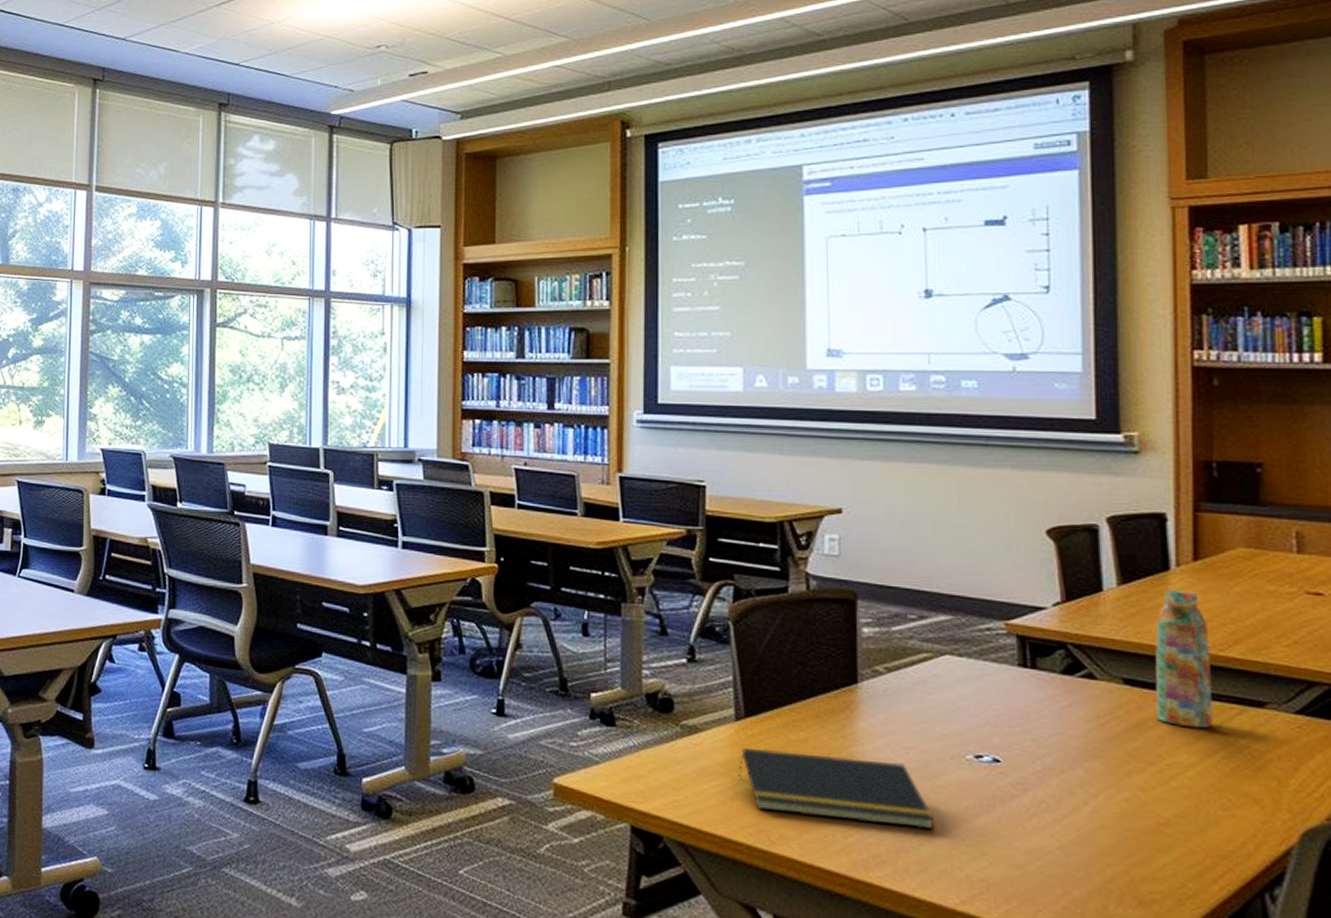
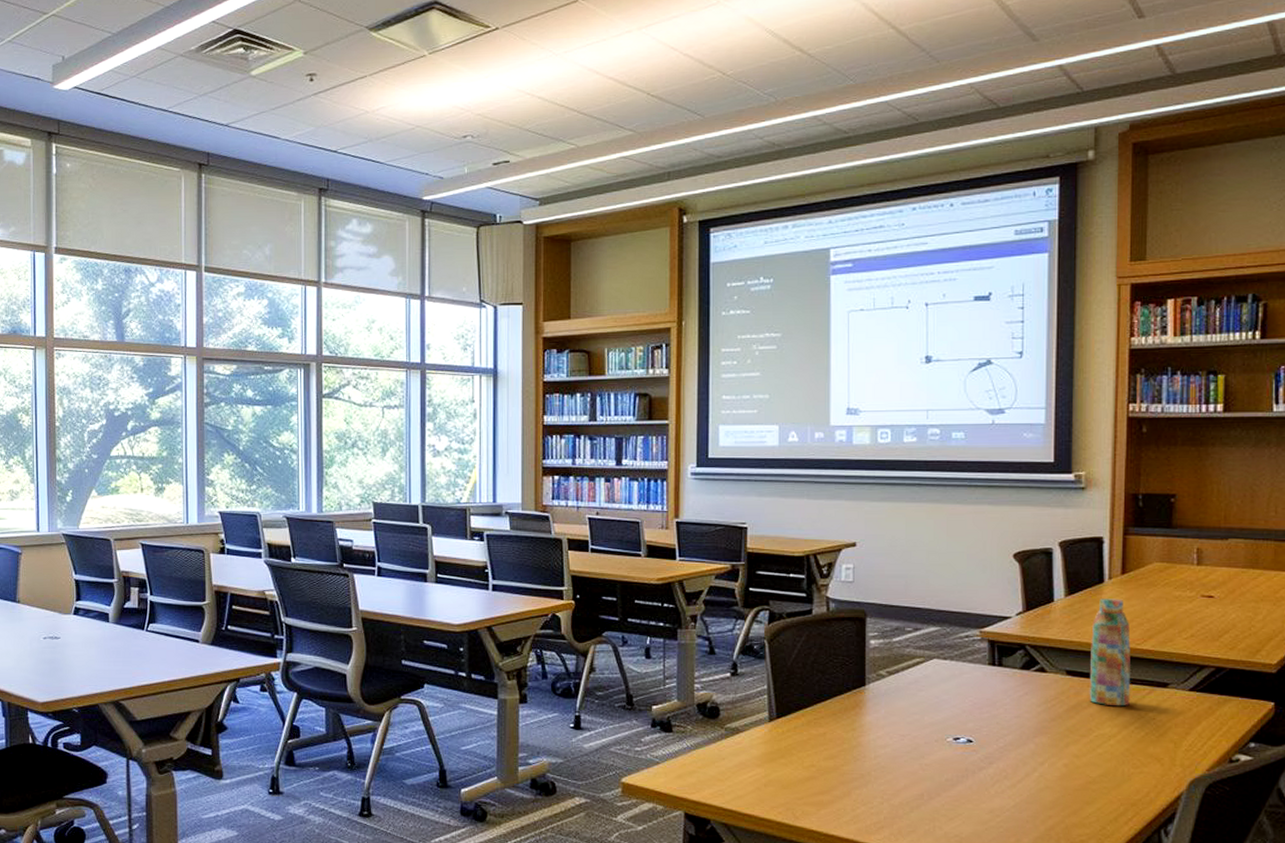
notepad: present [738,748,934,829] -> none [770,743,922,799]

